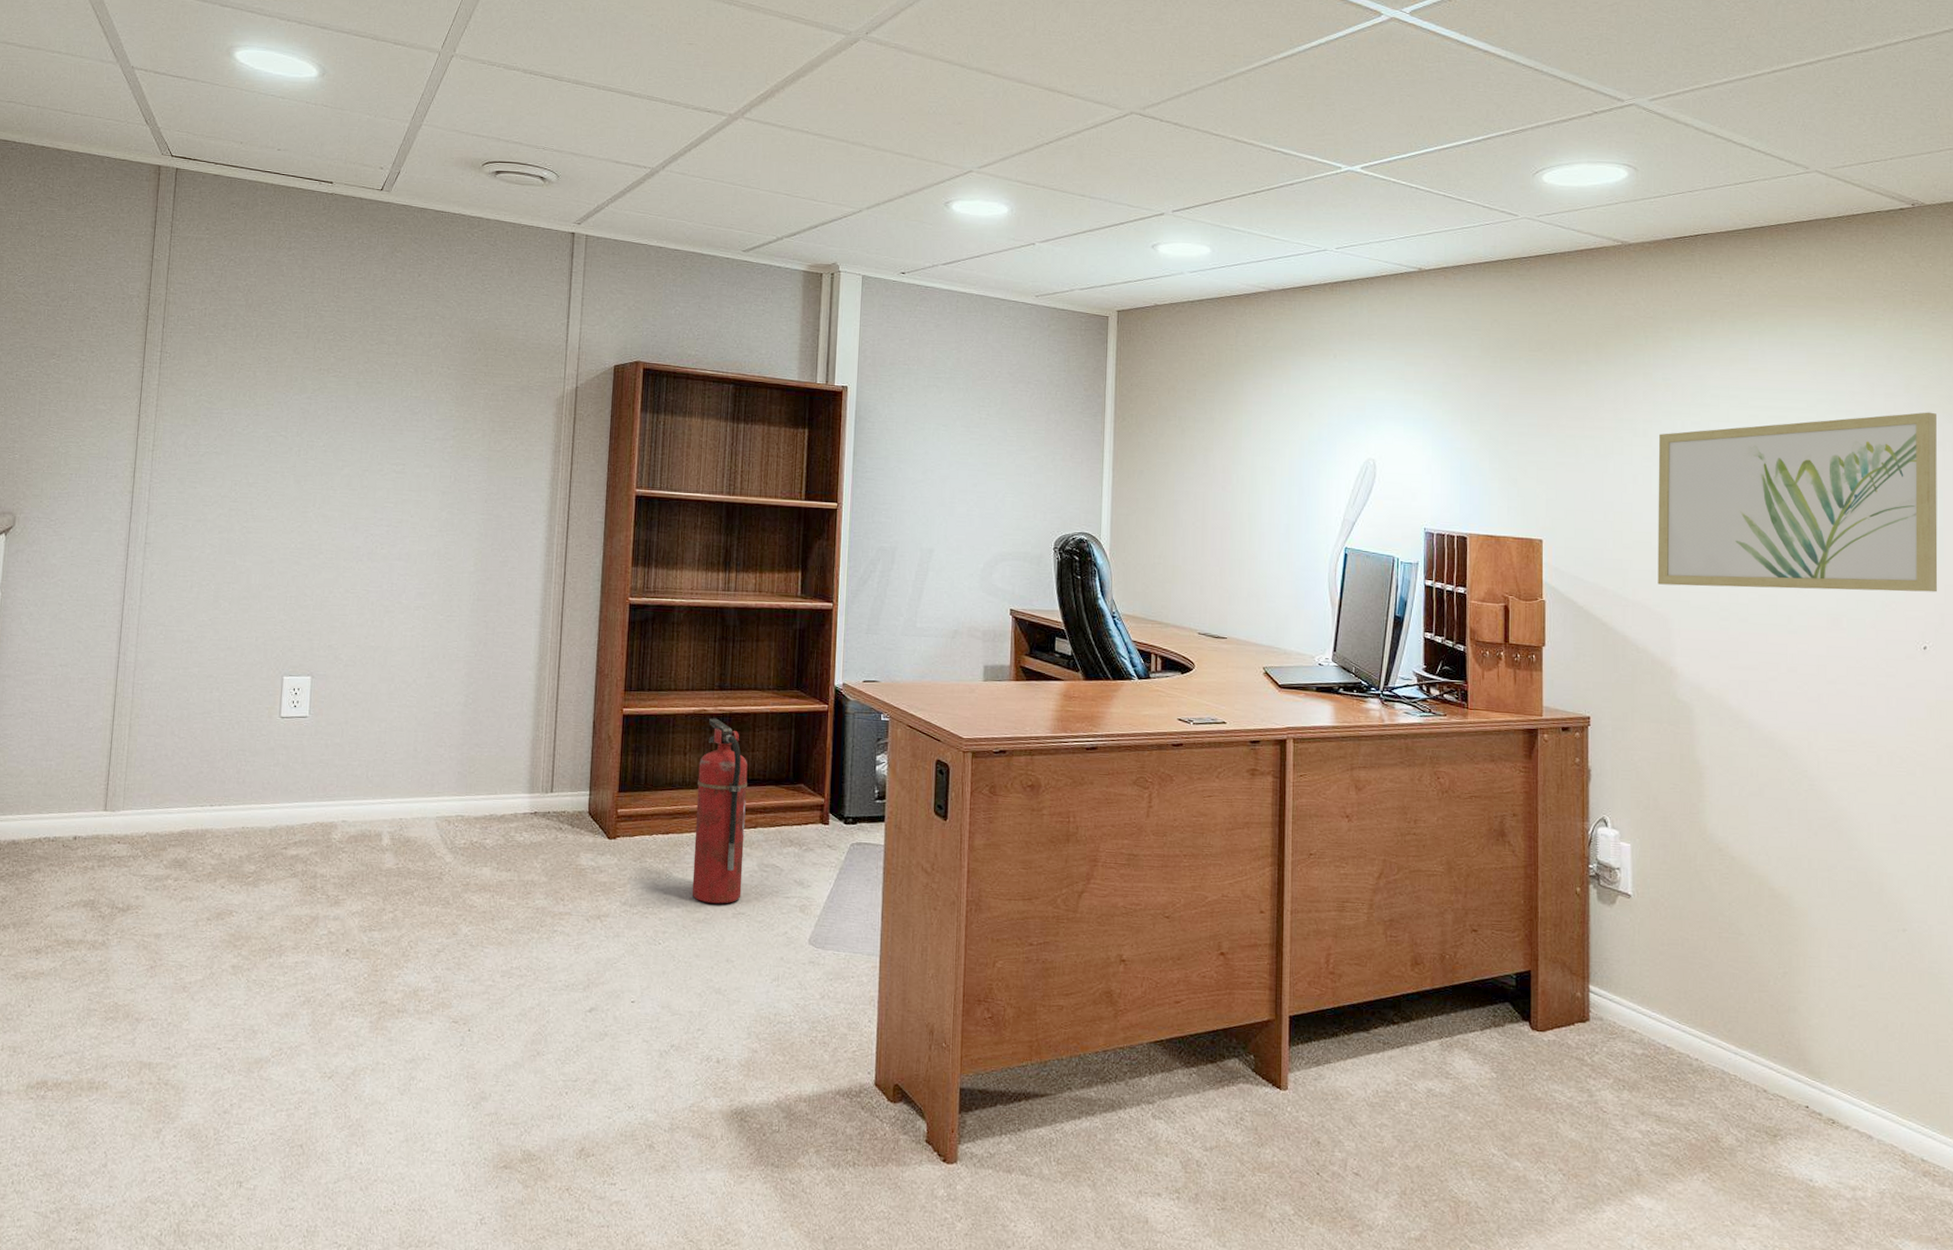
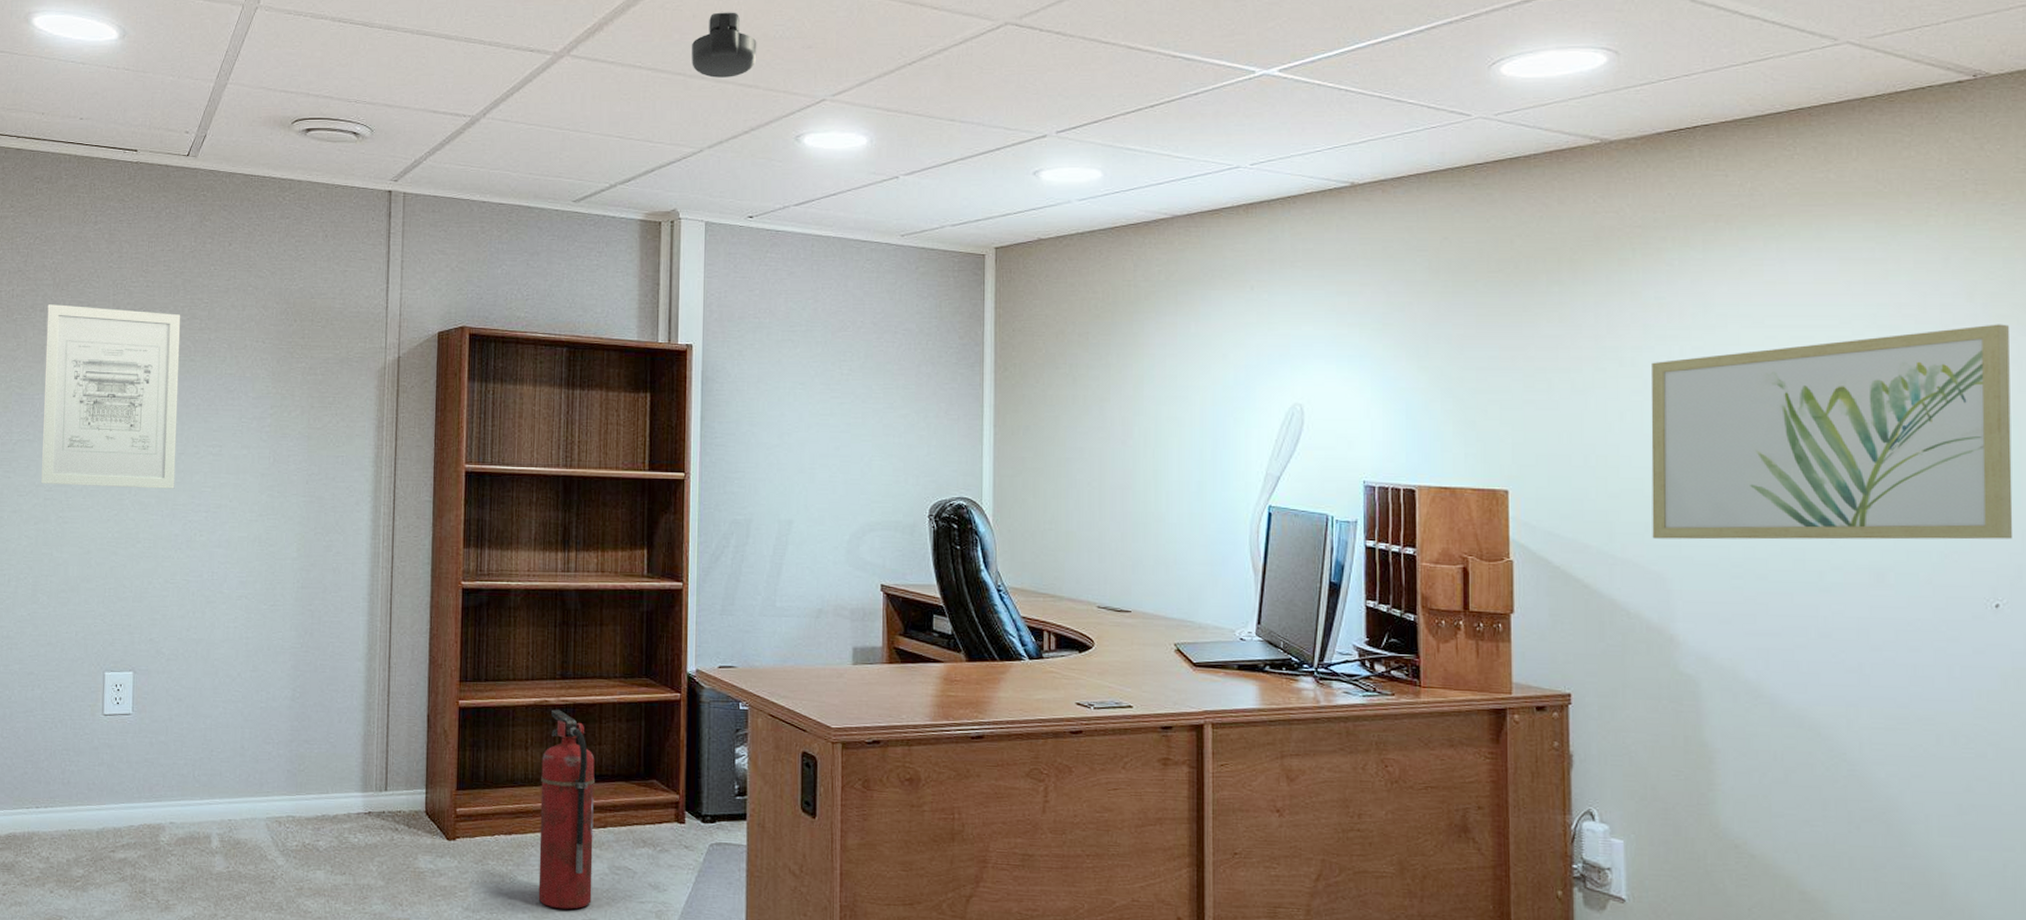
wall art: none [227,324,370,504] -> present [41,304,181,489]
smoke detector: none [854,87,913,146] -> present [692,12,757,78]

